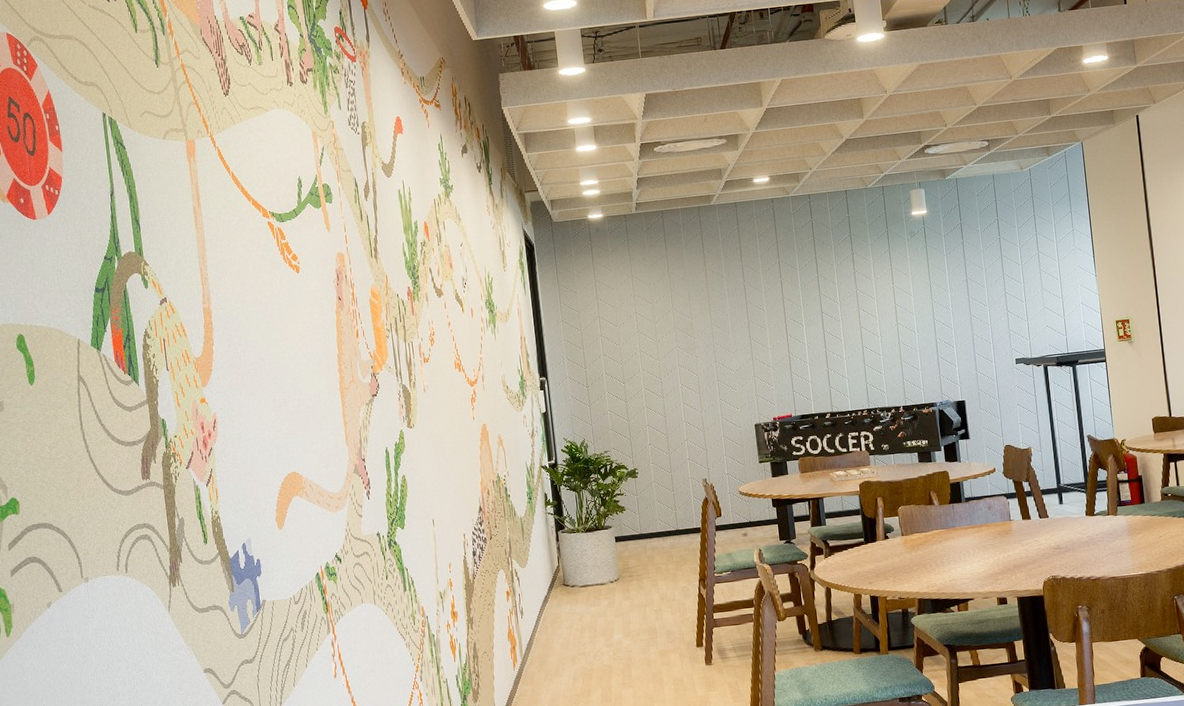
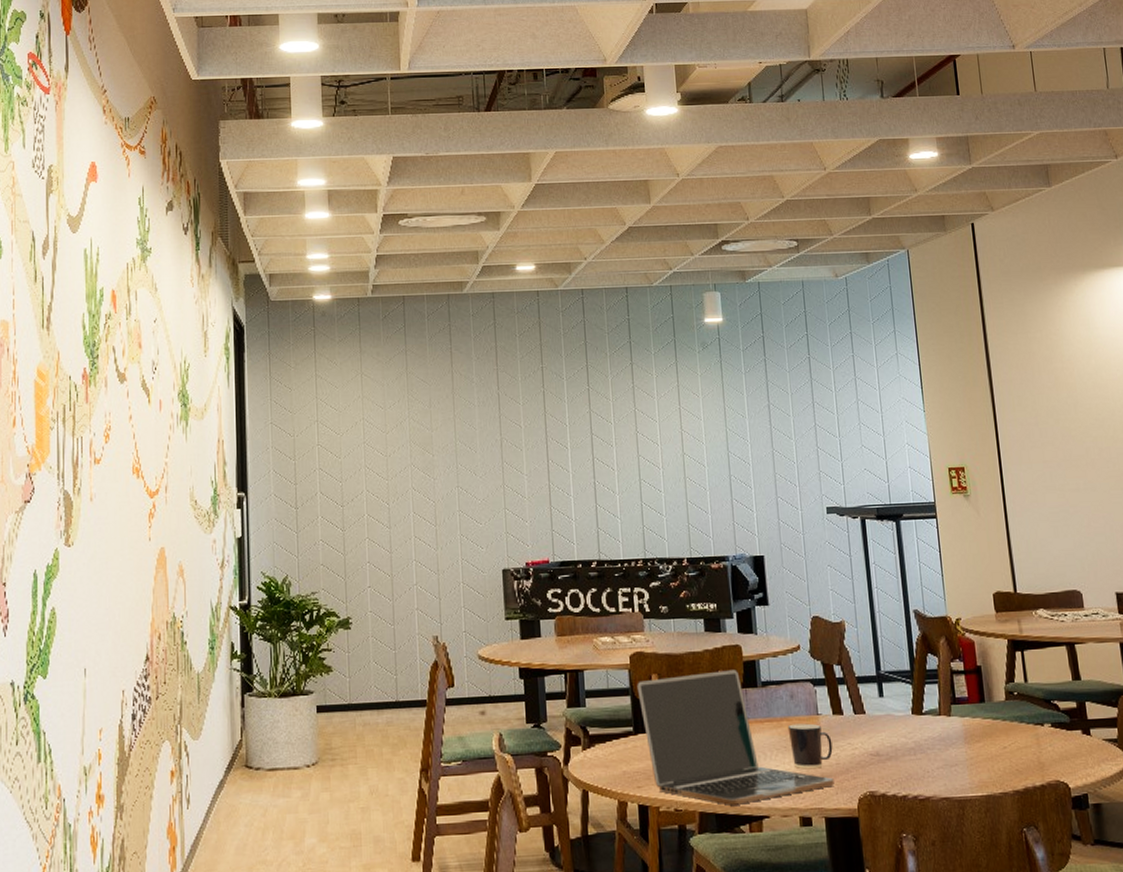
laptop: none [866,490,1024,593] -> present [637,670,834,805]
mug: none [986,527,1023,562] -> present [787,723,833,770]

